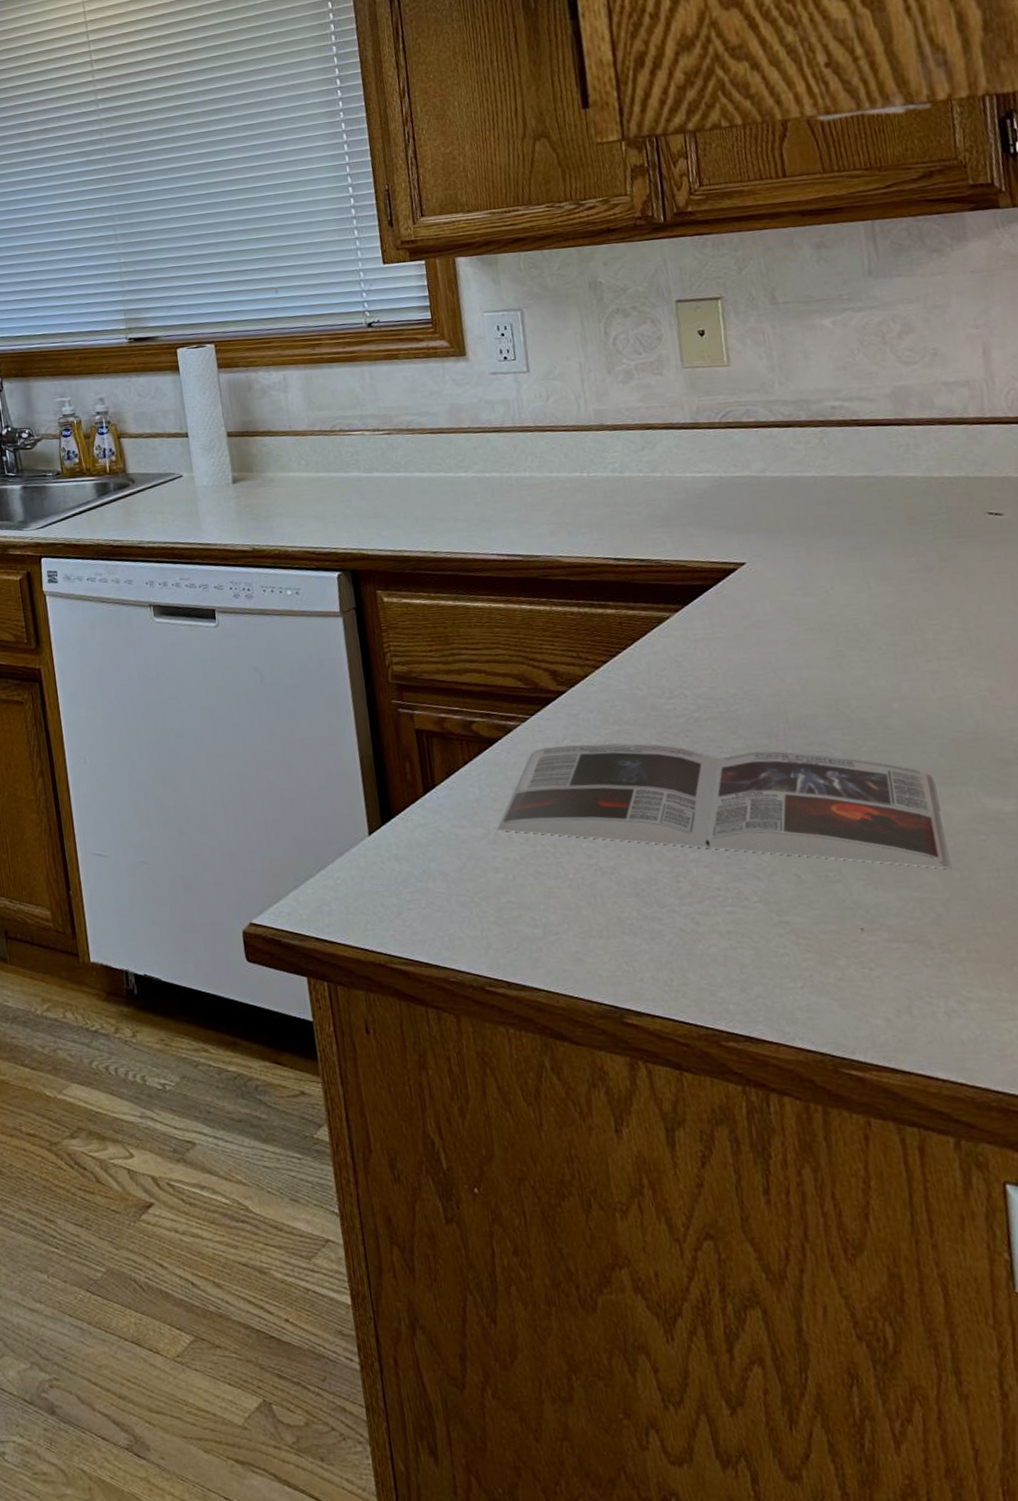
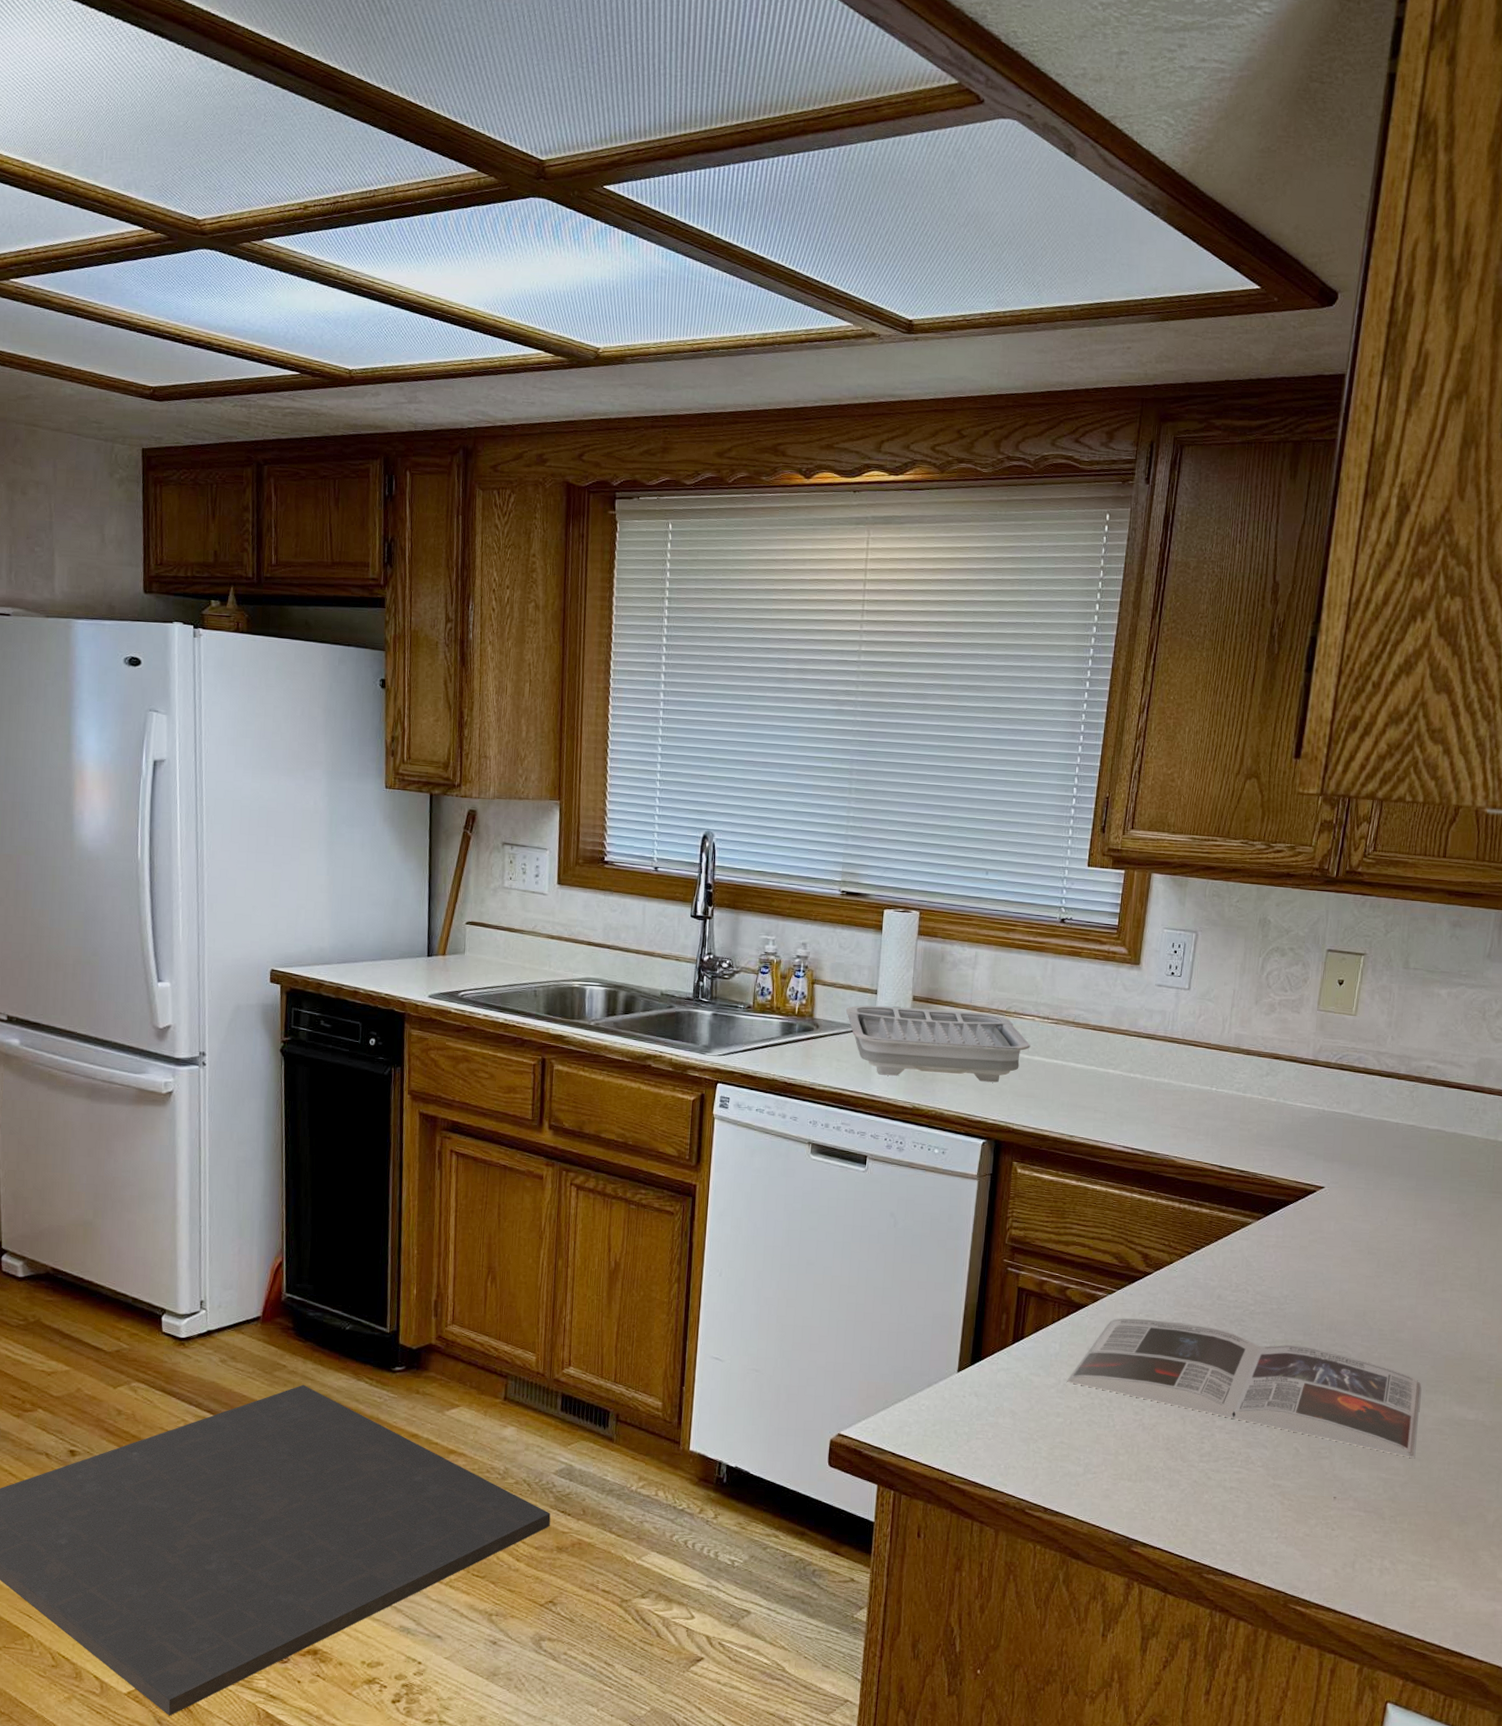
dish rack: none [158,436,366,521] -> present [845,1005,1031,1083]

